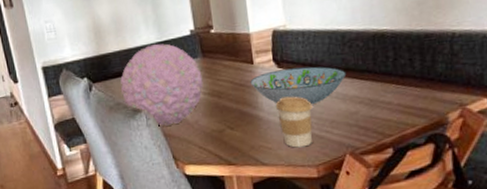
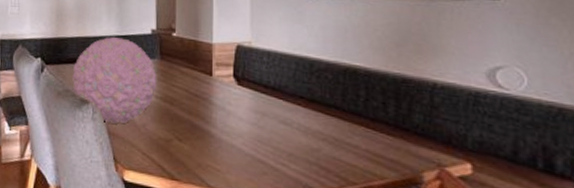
decorative bowl: present [250,66,347,105] -> none [206,87,311,132]
coffee cup: present [275,96,313,148] -> none [230,117,270,177]

